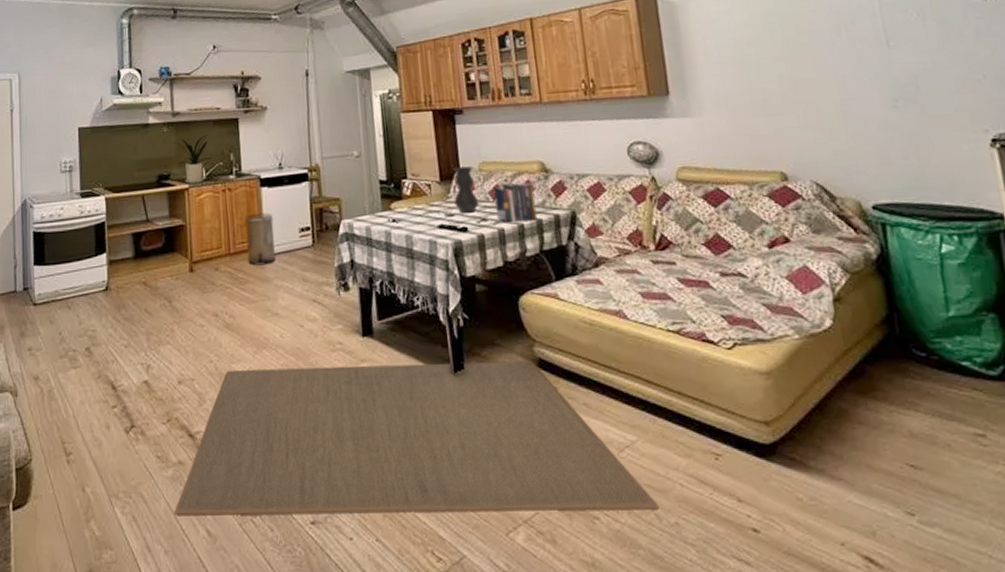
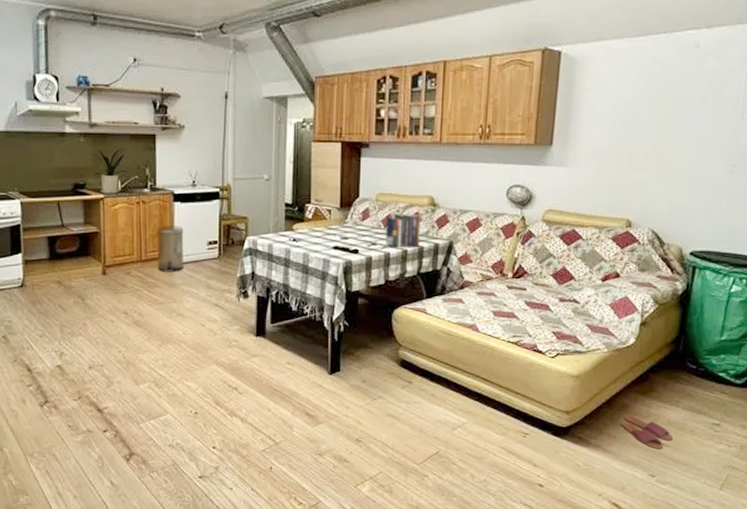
rug: present [174,360,659,516] -> none [83,359,474,471]
vase: present [452,166,479,214] -> none [350,196,372,238]
slippers: none [844,425,924,473] -> present [621,415,673,449]

